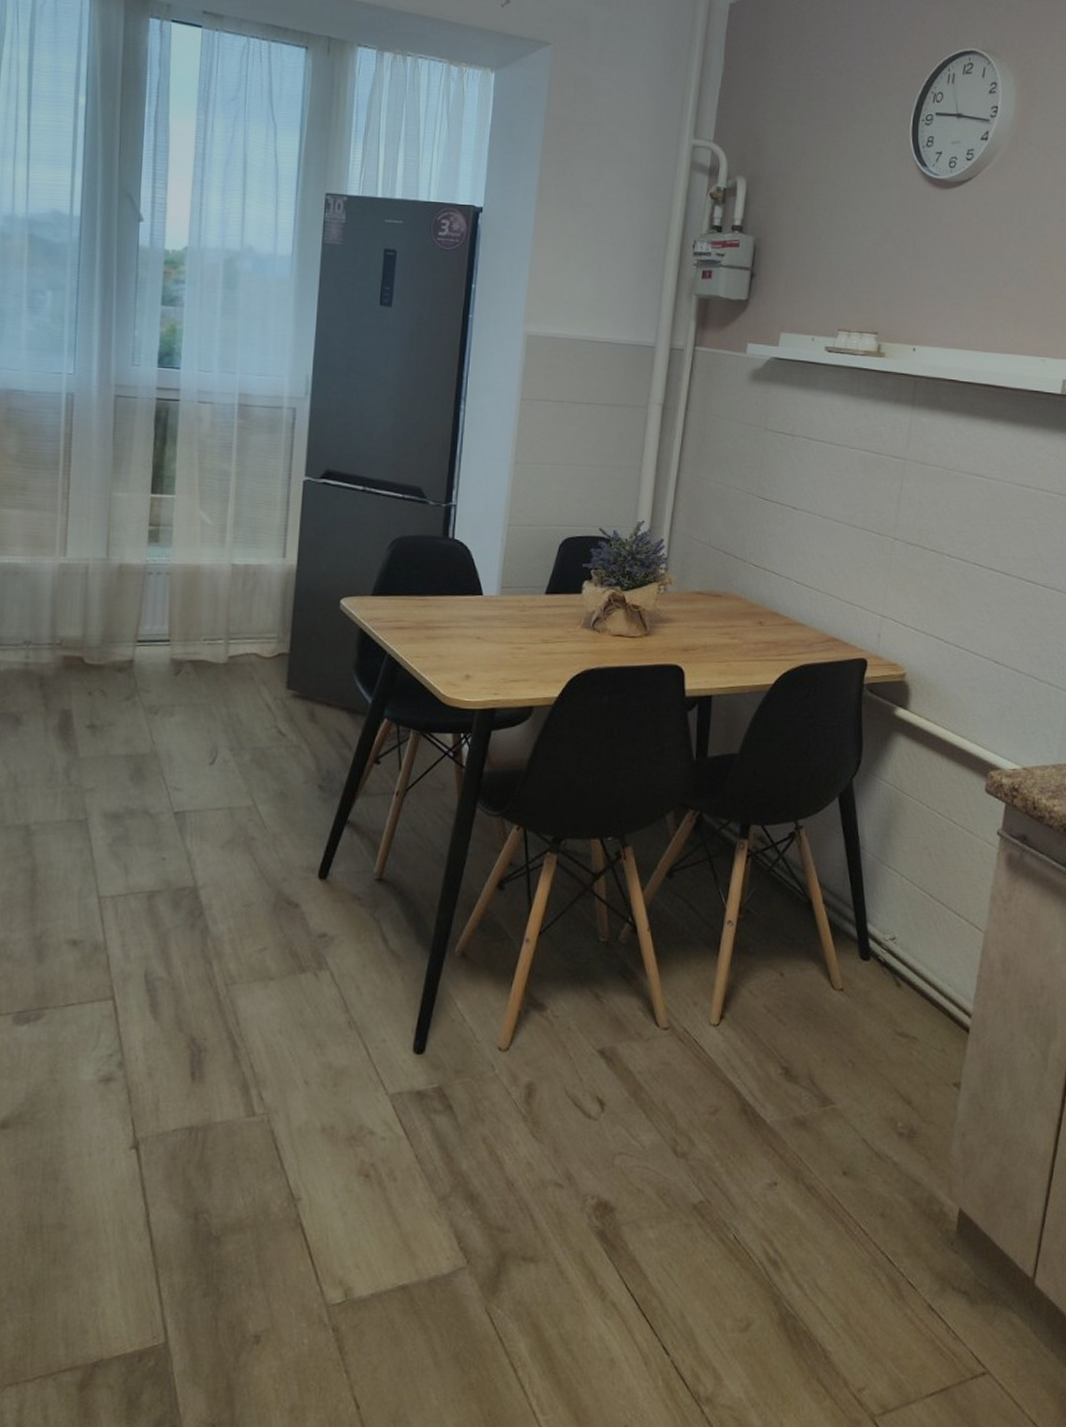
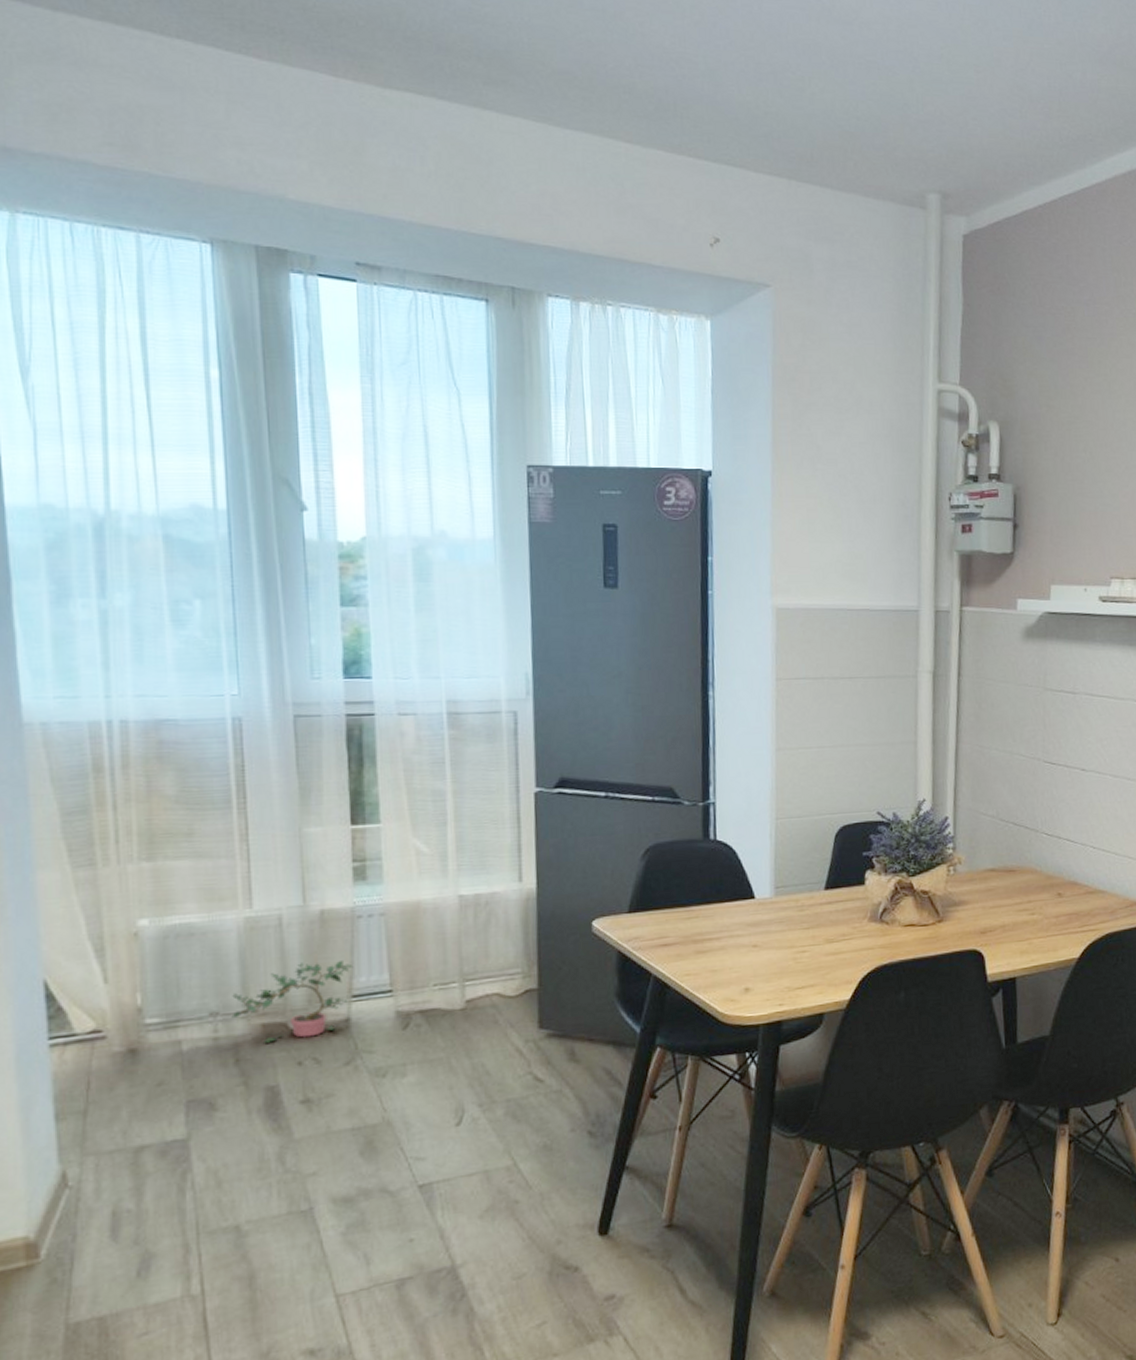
potted plant: none [40,607,141,673] -> present [231,961,354,1043]

